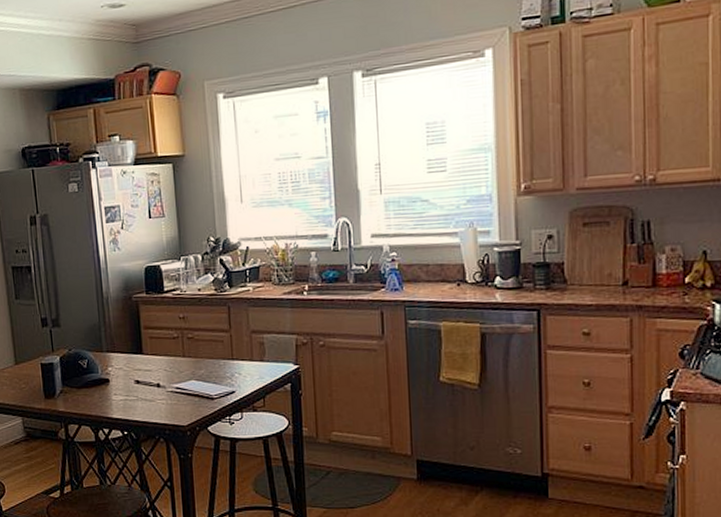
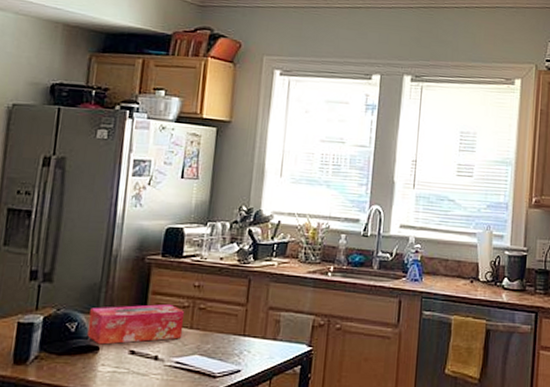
tissue box: none [95,336,178,377] -> present [87,303,185,345]

